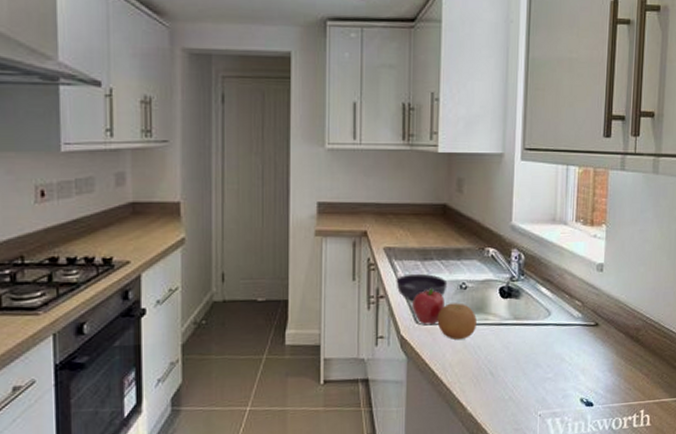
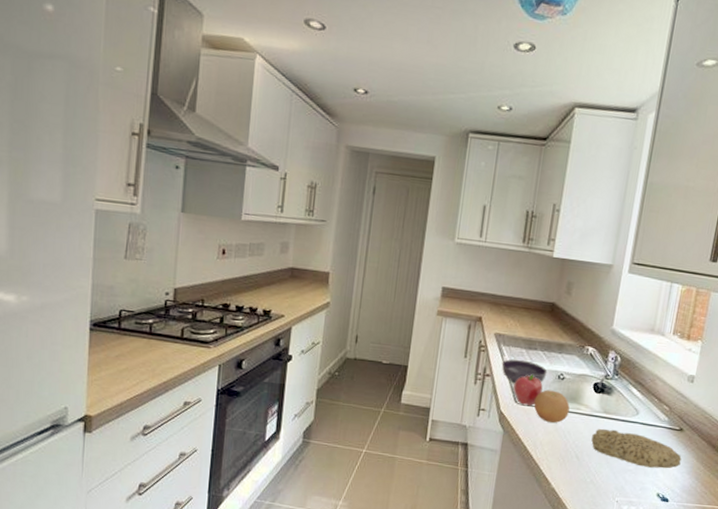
sponge: none [504,336,601,372] -> present [591,428,682,469]

